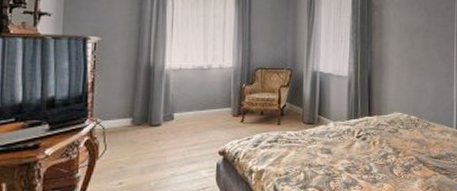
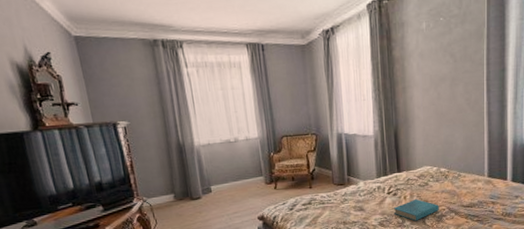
book: none [361,145,408,170] -> present [393,199,439,222]

